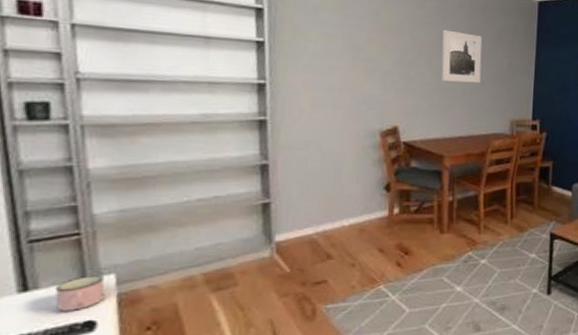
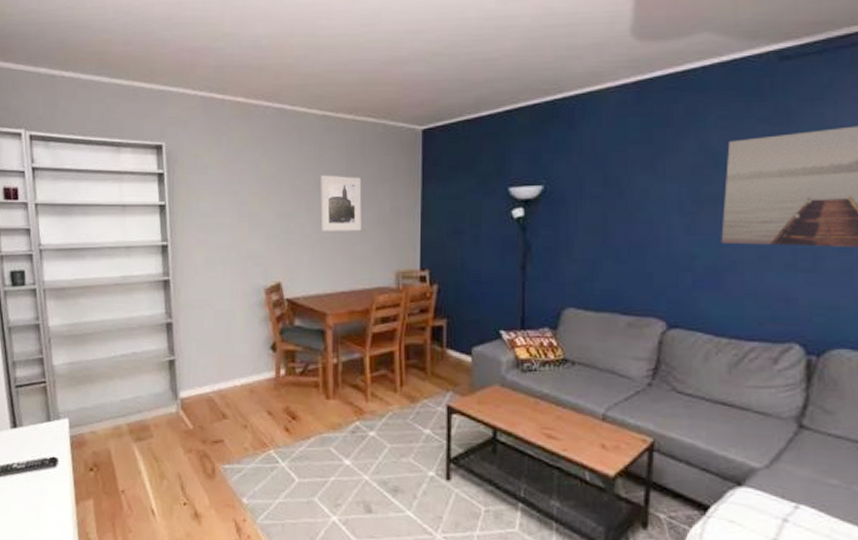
mug: present [54,276,106,311] -> none [32,418,63,448]

